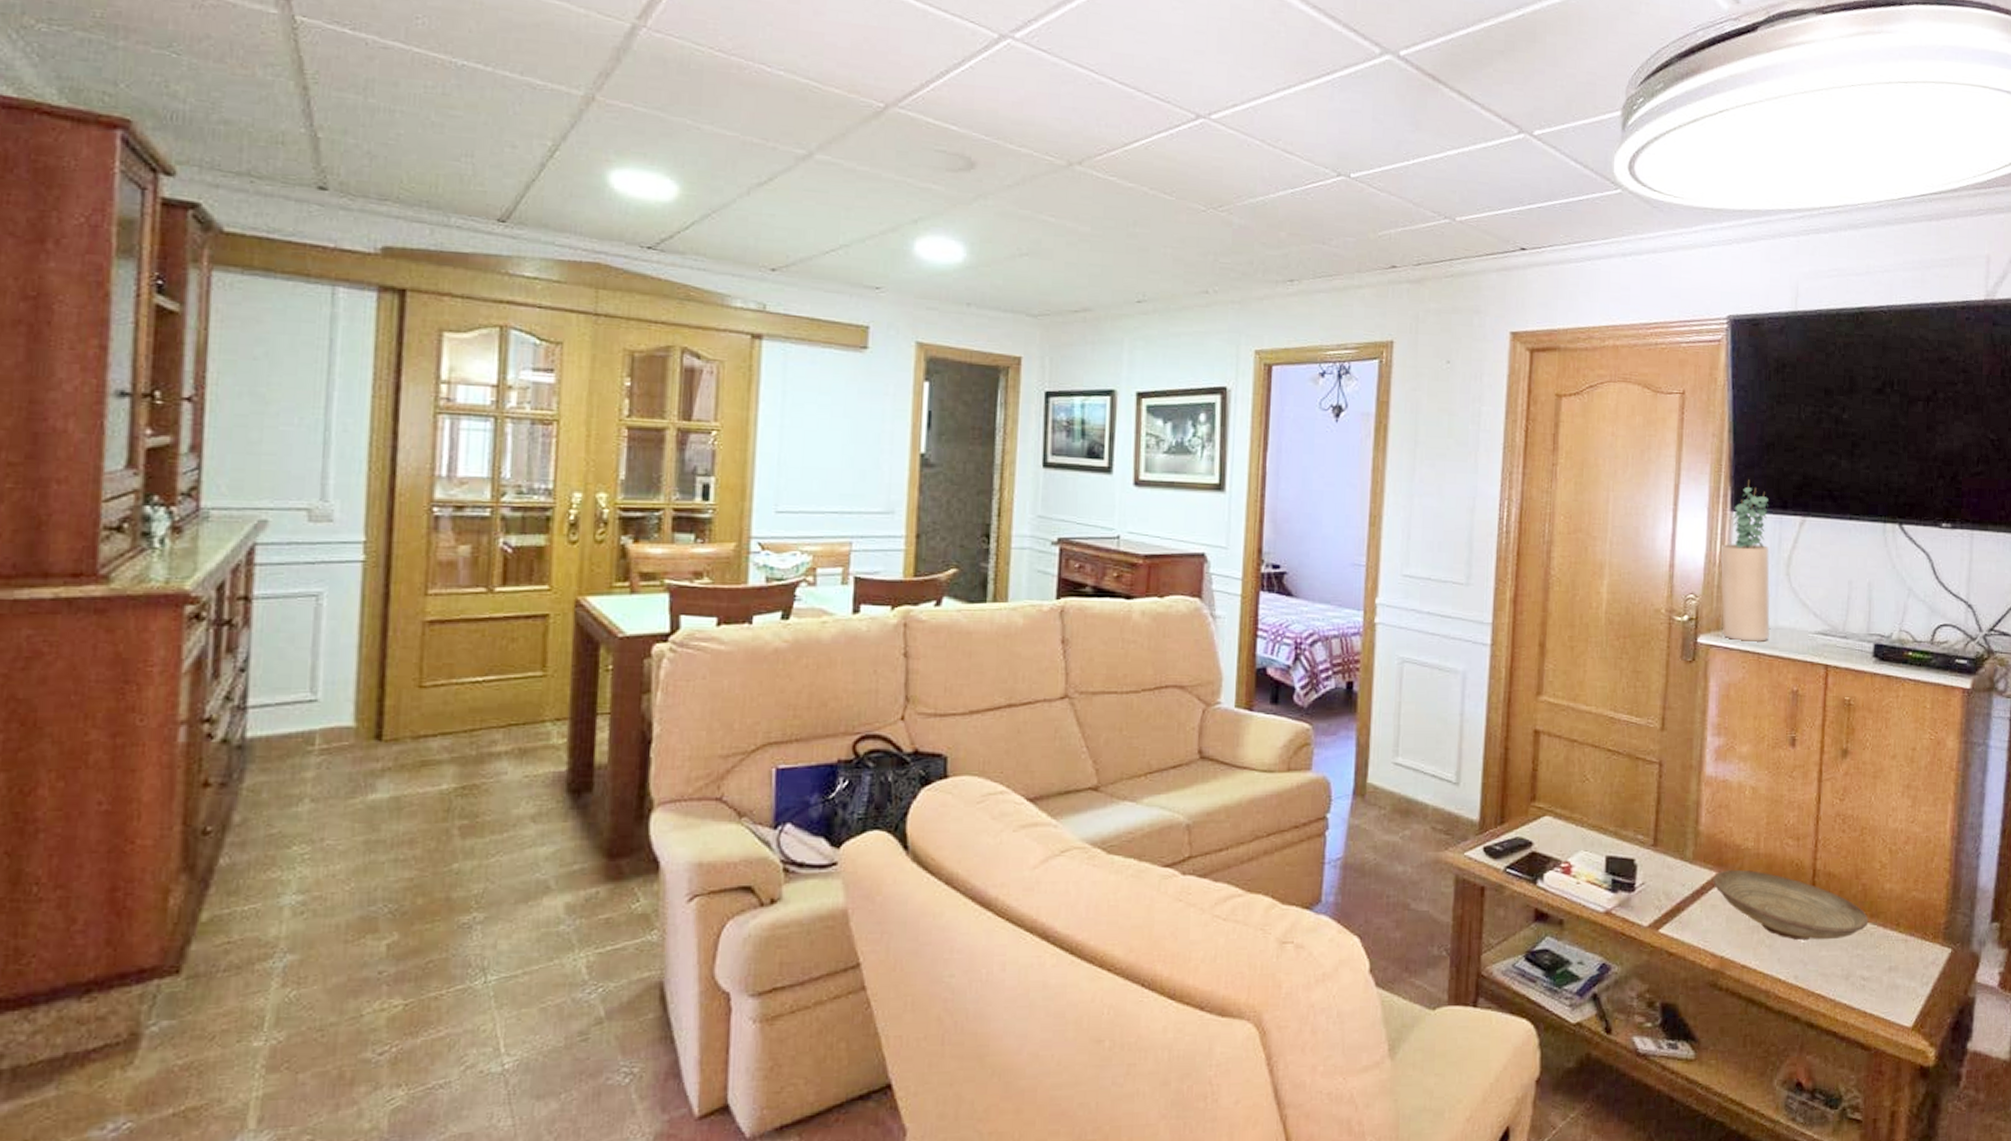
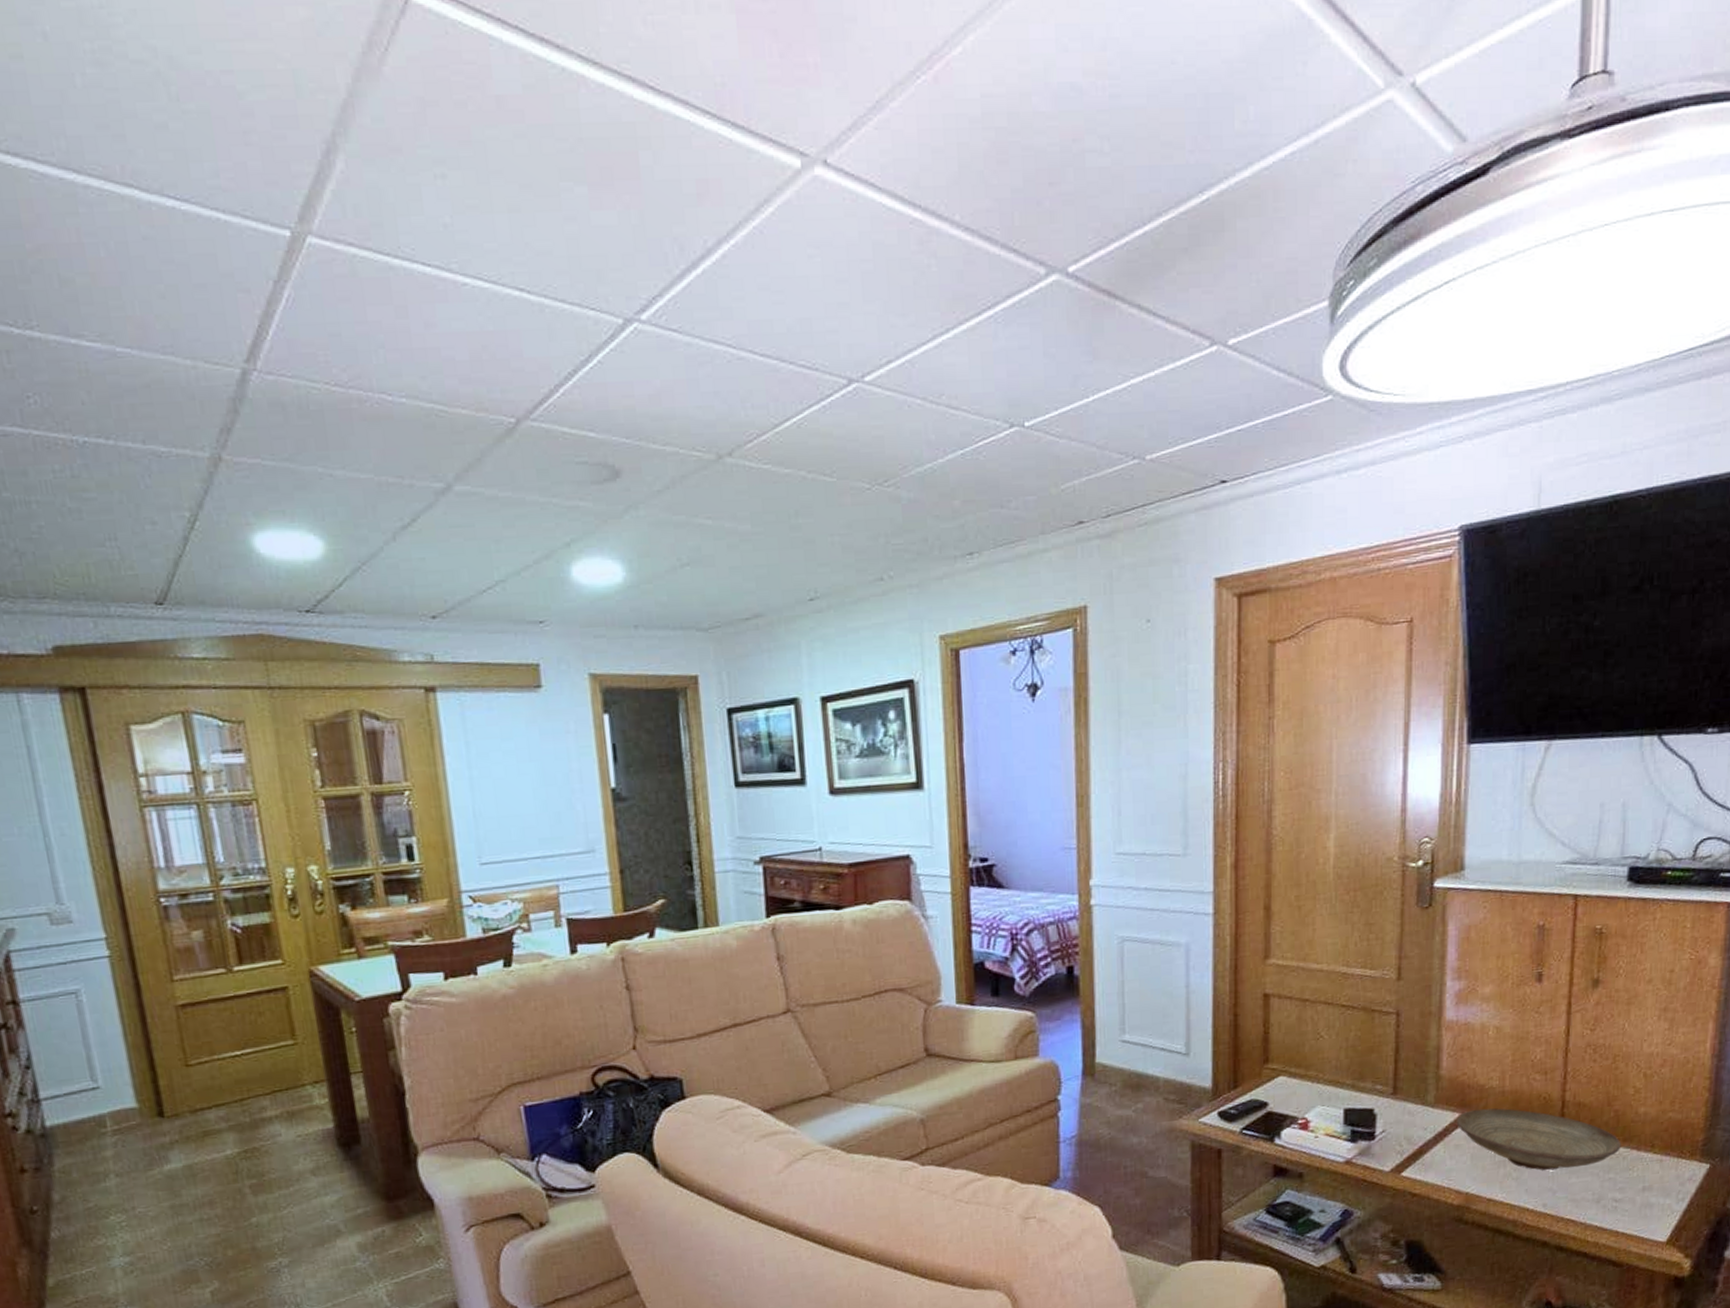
vase: present [1721,479,1770,642] -> none [1458,707,1513,881]

